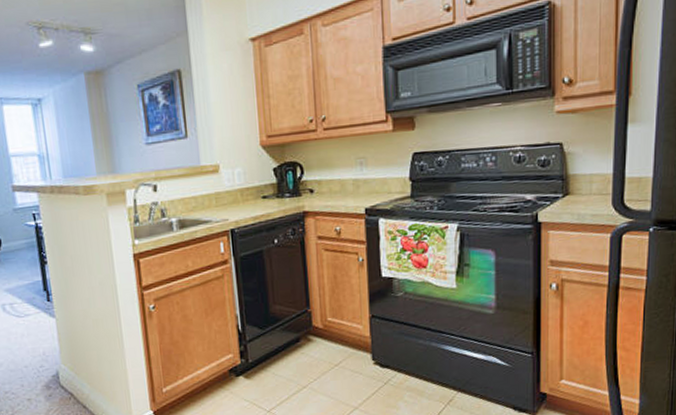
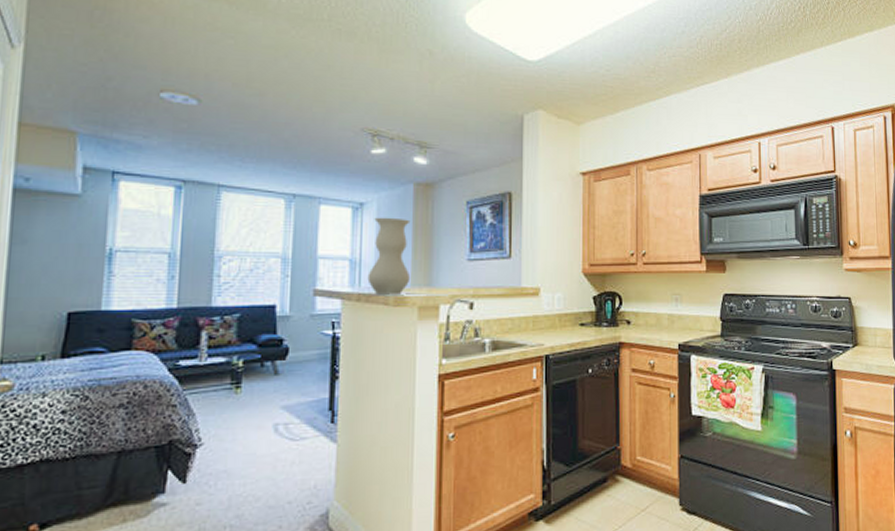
vase: none [53,109,96,186] -> present [367,217,411,295]

